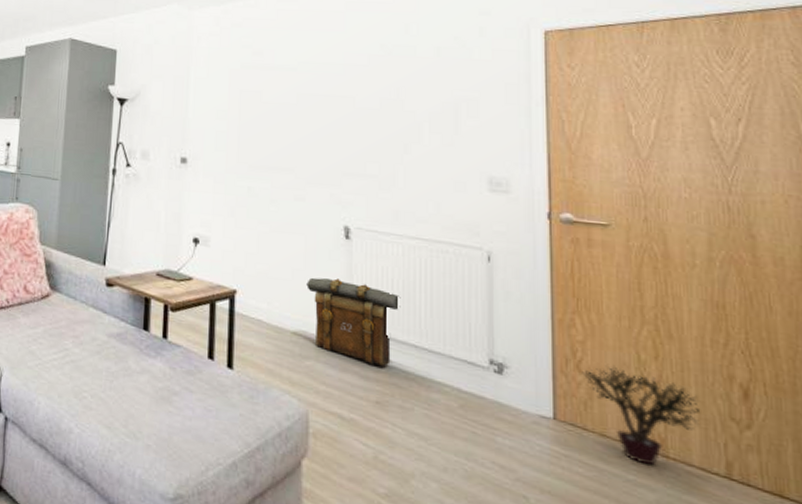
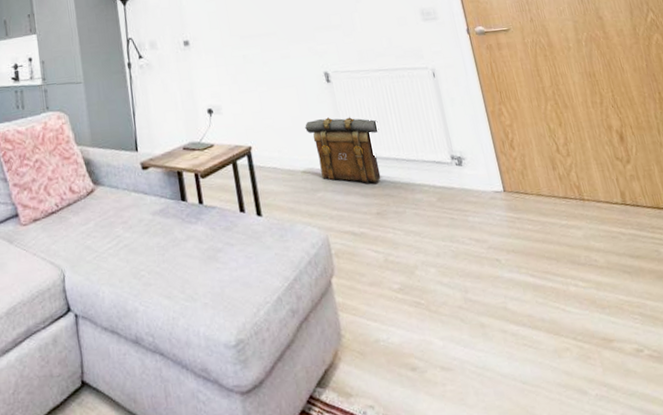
potted plant: present [582,366,701,466] -> none [515,138,598,210]

